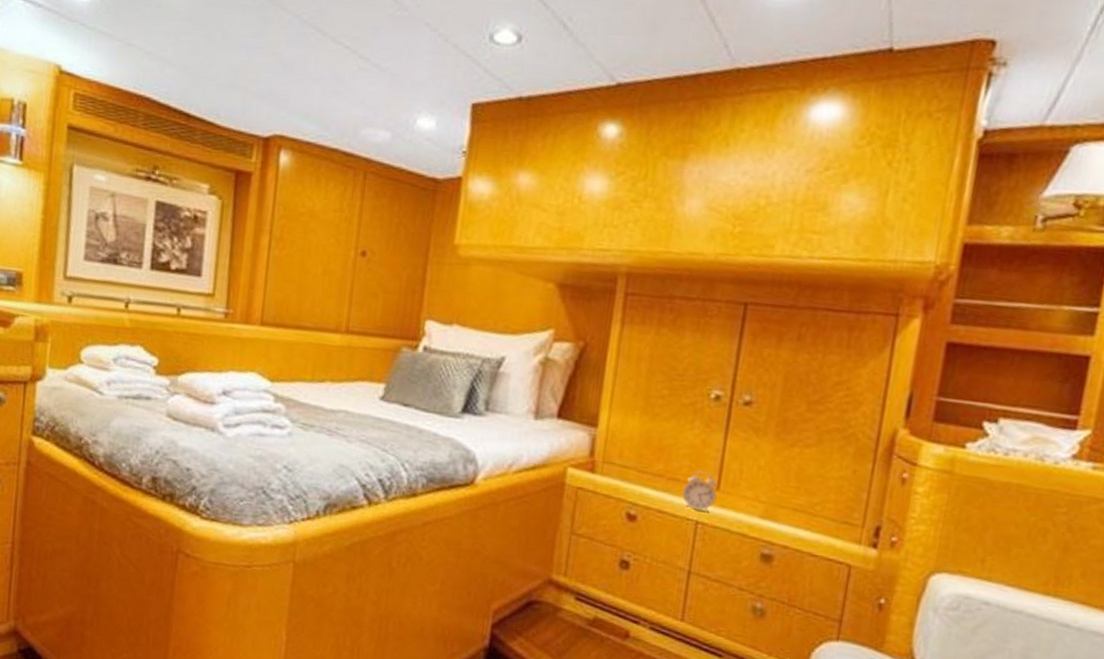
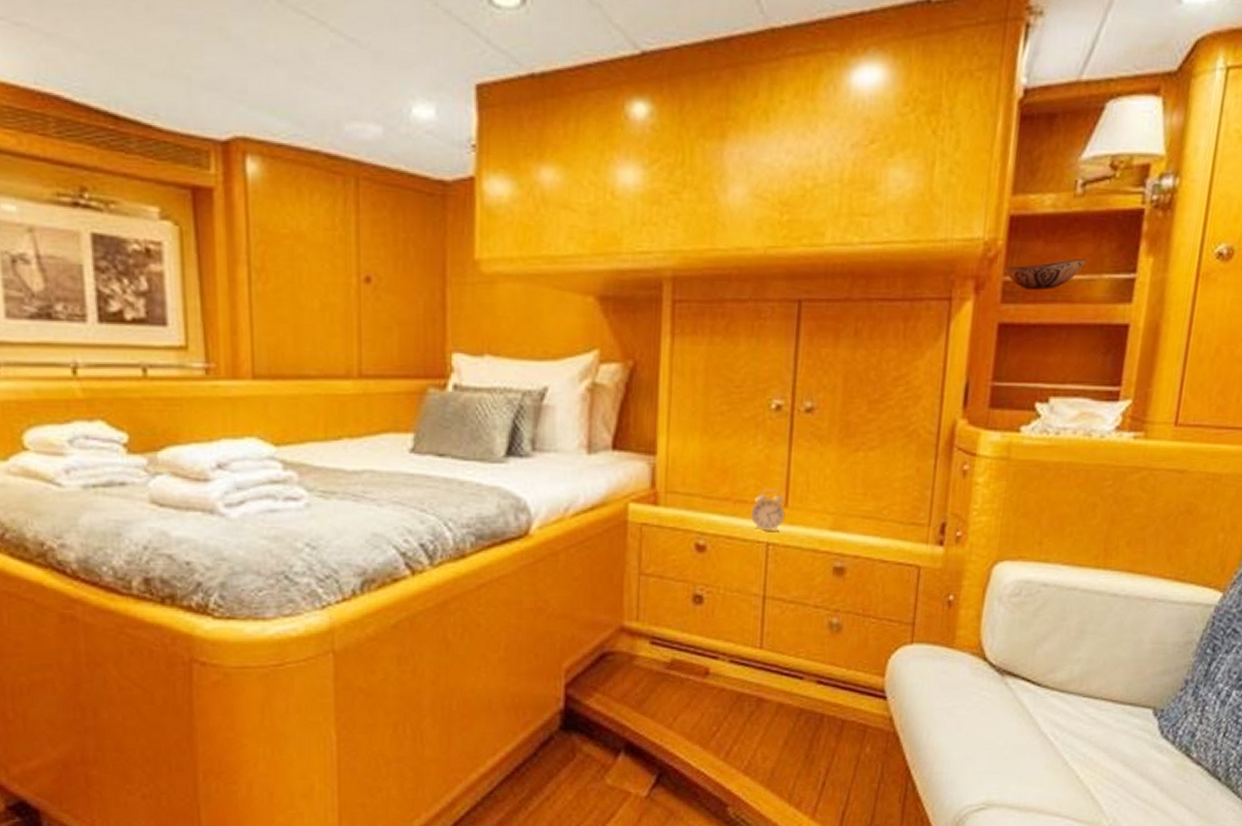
decorative bowl: none [953,288,1046,316] -> present [1002,259,1088,291]

